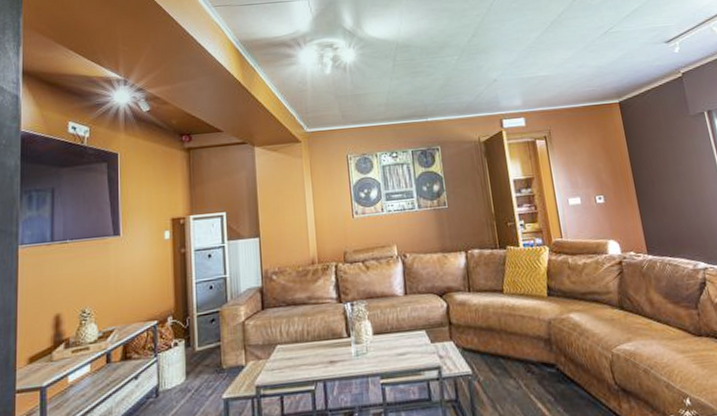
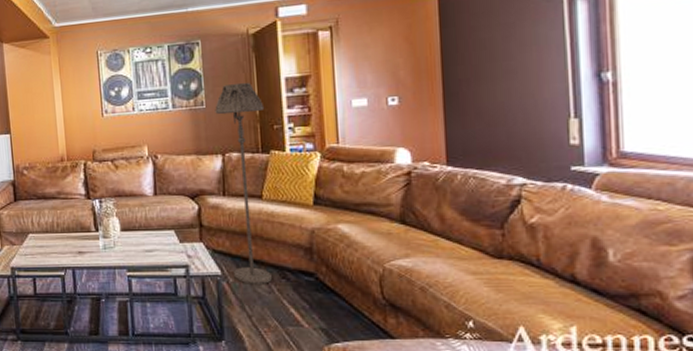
floor lamp: none [456,183,519,382] -> present [215,82,272,284]

